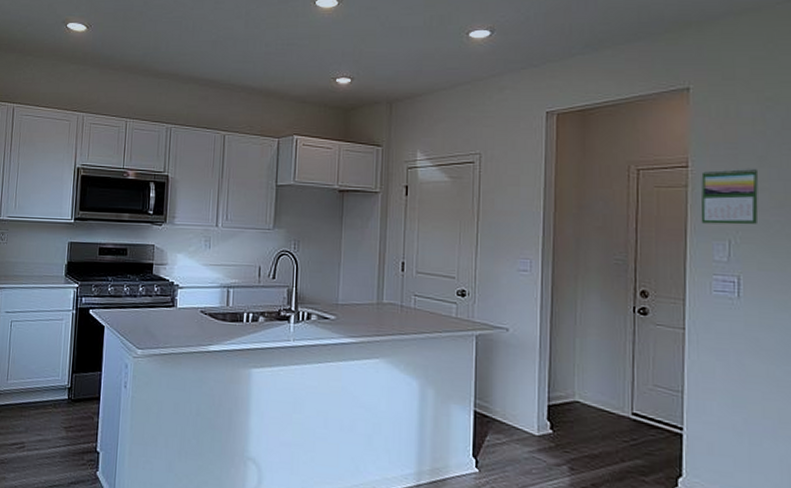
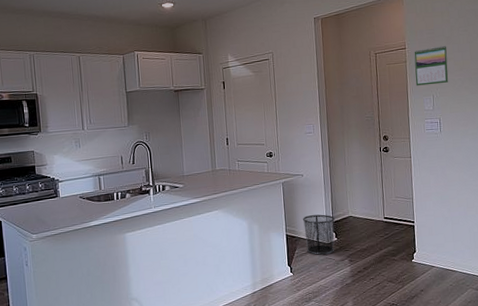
waste bin: none [501,389,551,452] -> present [302,214,335,255]

